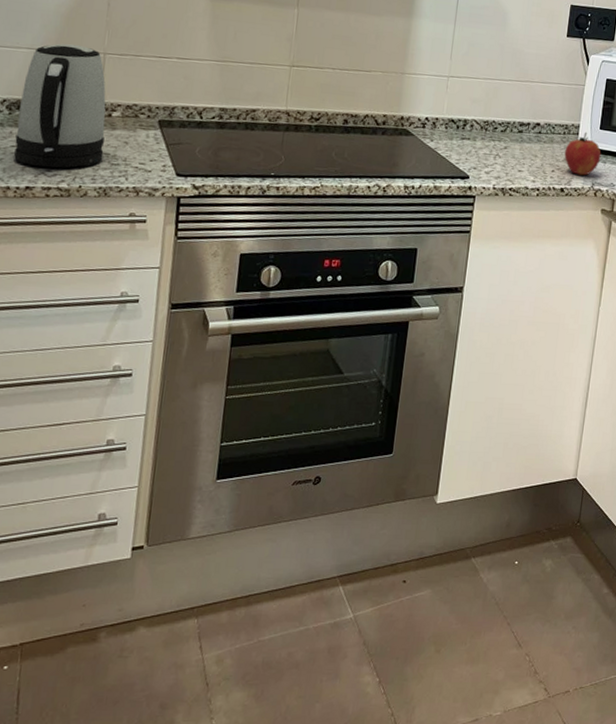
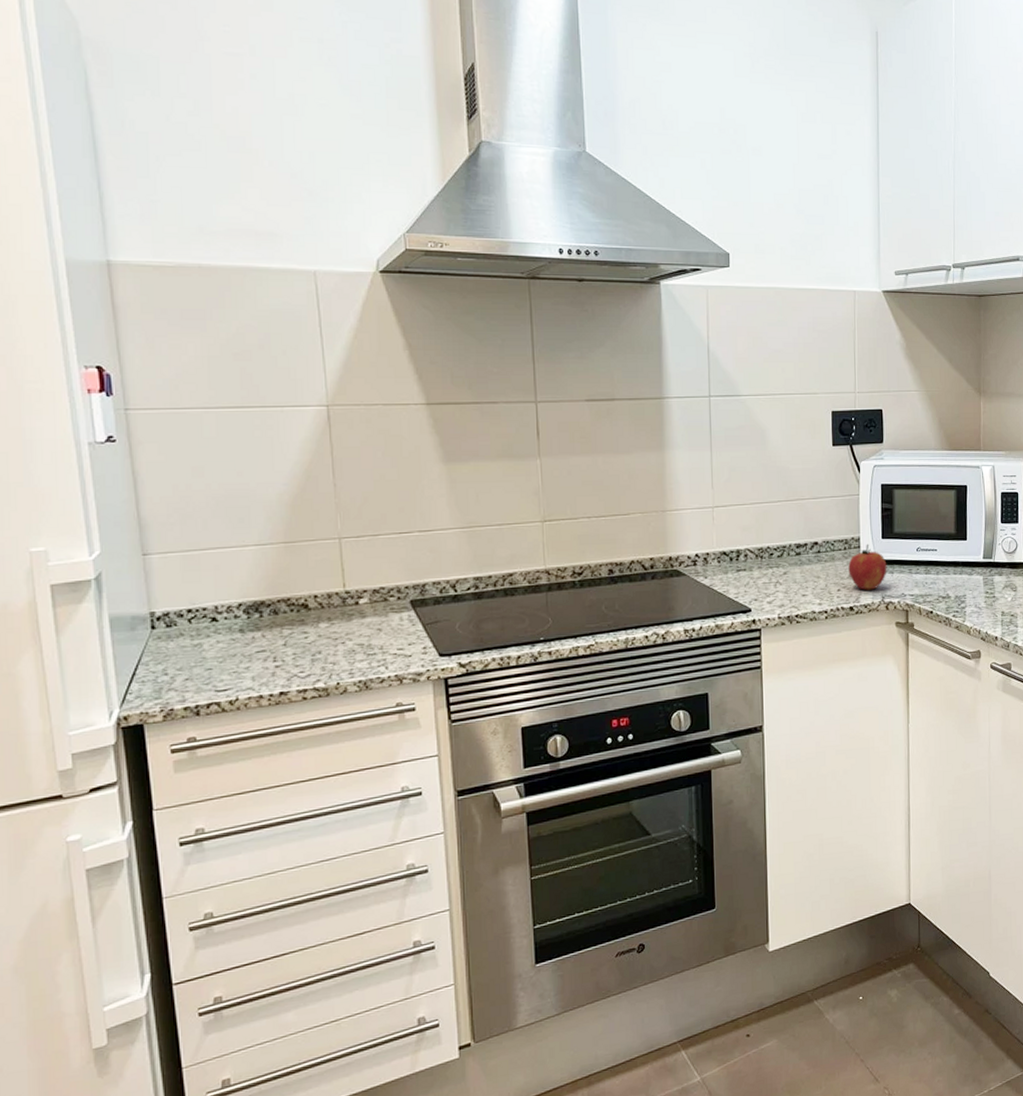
kettle: present [14,43,106,168] -> none [257,533,357,670]

